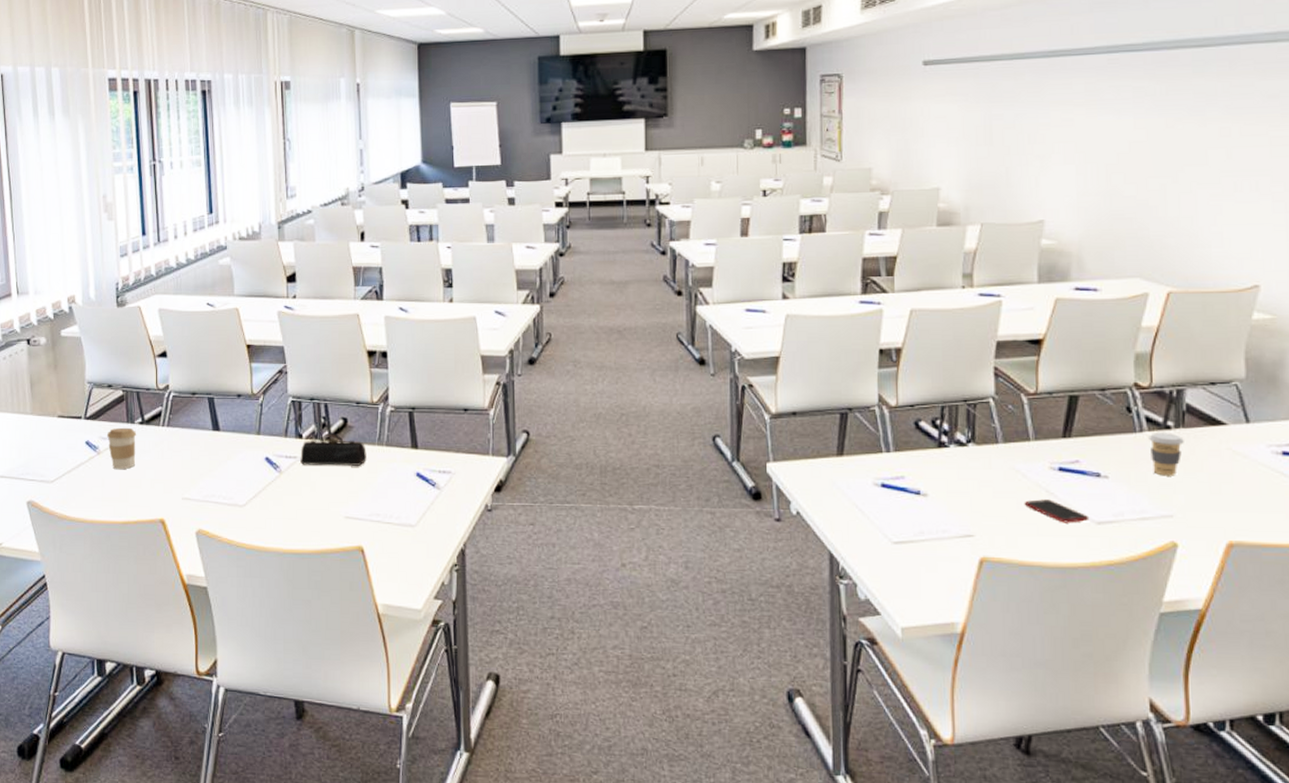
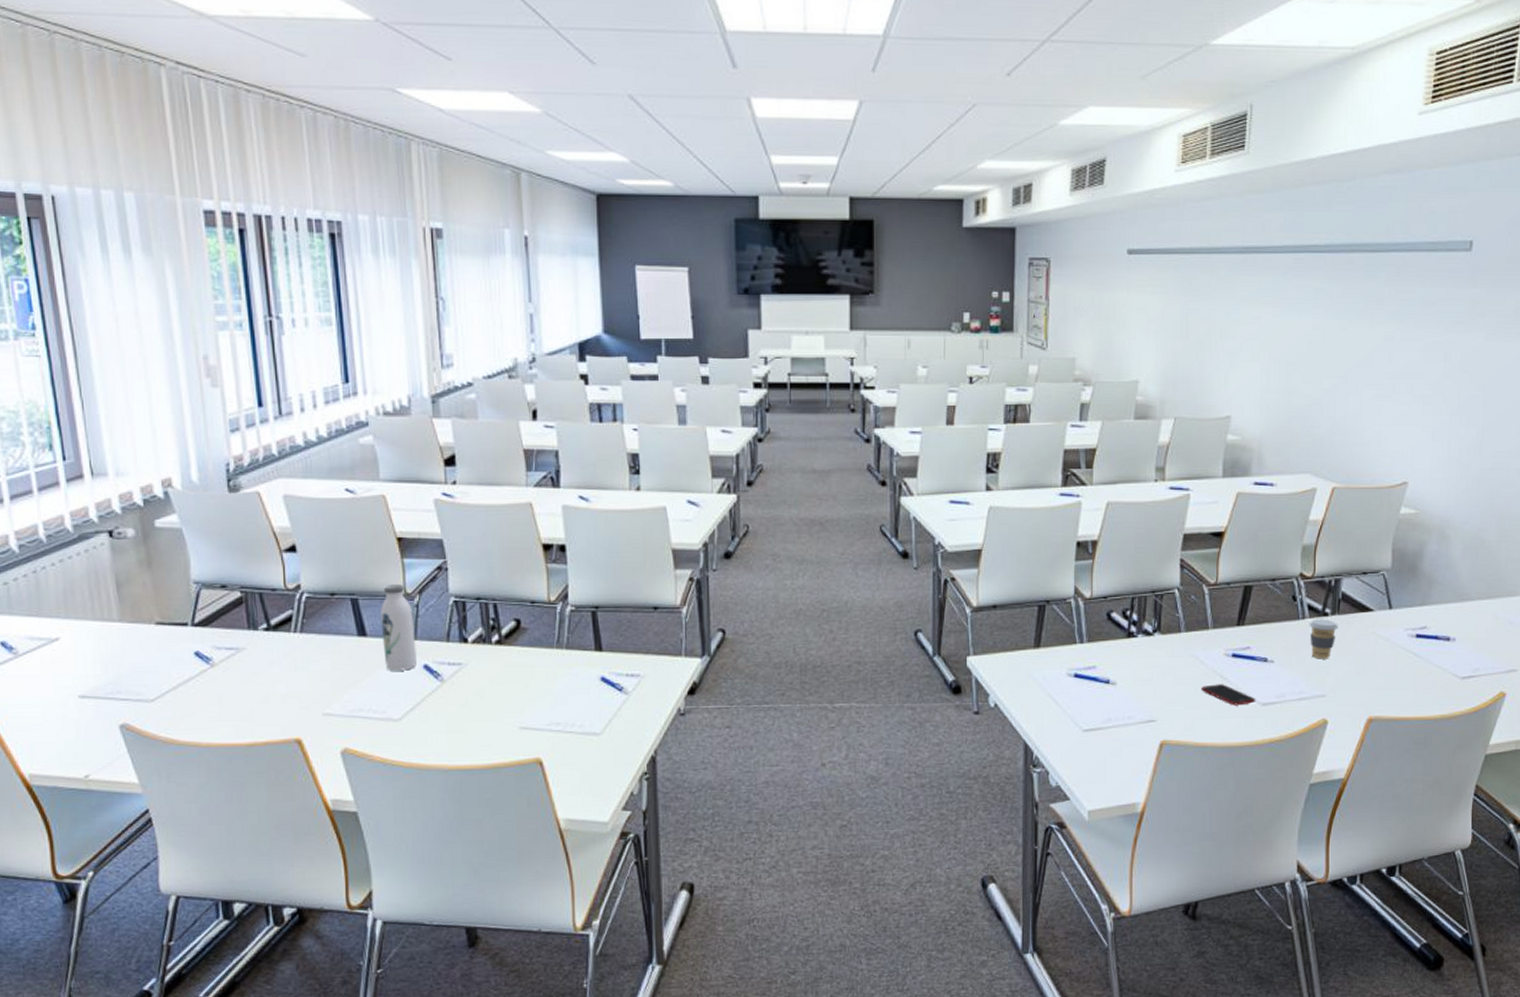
coffee cup: present [107,427,137,469] -> none [223,634,262,683]
water bottle: none [232,386,259,462] -> present [381,584,417,671]
pencil case: present [300,432,367,466] -> none [465,635,544,672]

